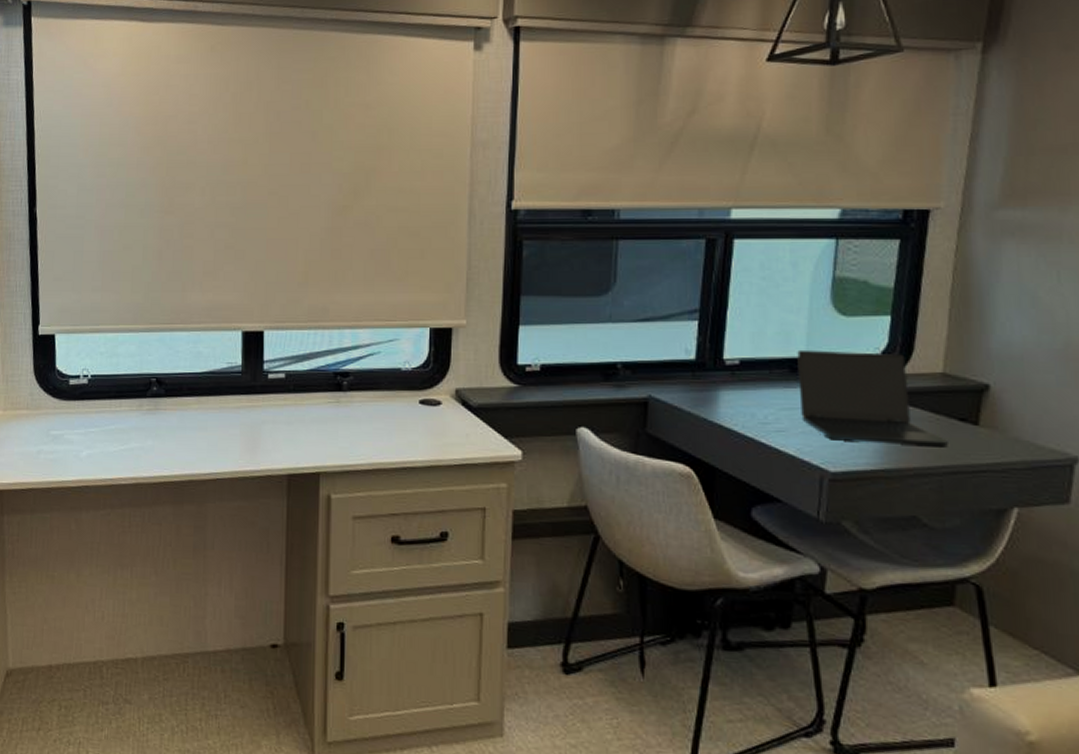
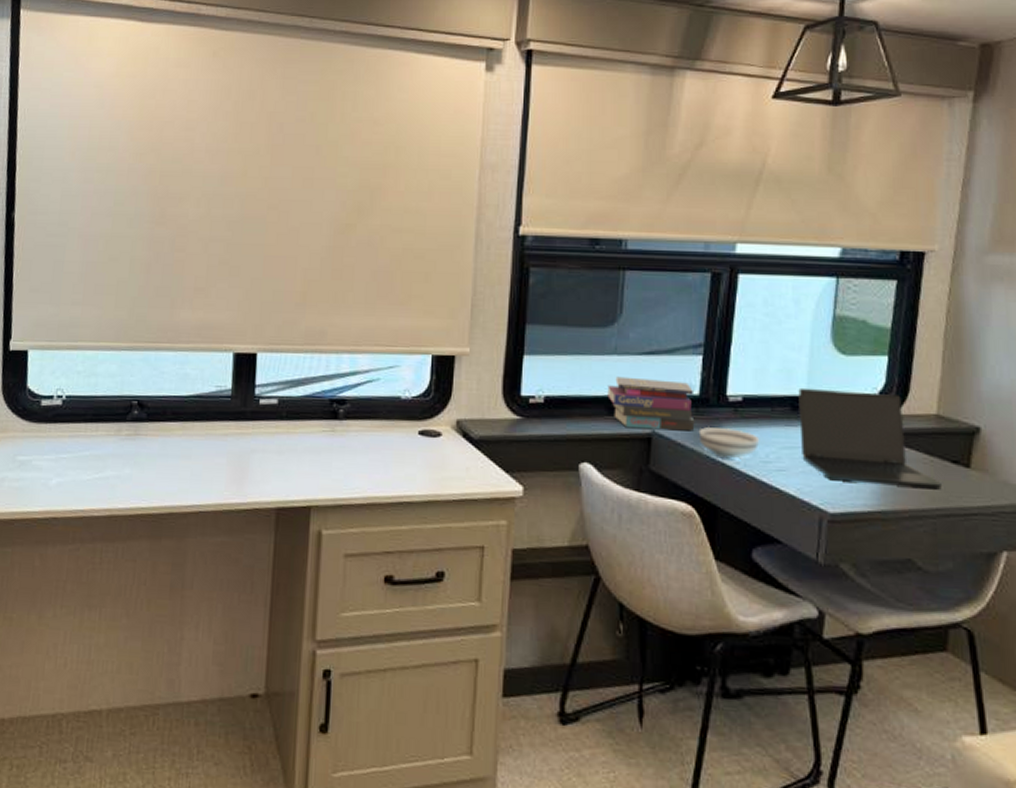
books: none [603,343,692,395] -> present [607,376,695,432]
bowl: none [695,391,758,421] -> present [698,427,760,459]

